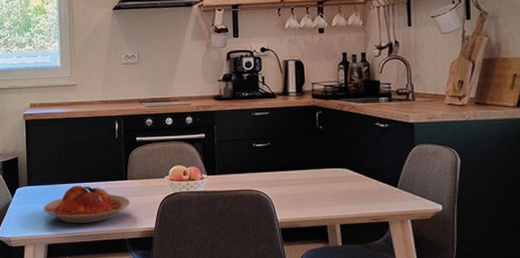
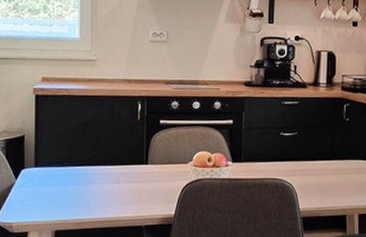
plate: present [43,185,130,224] -> none [52,168,150,210]

